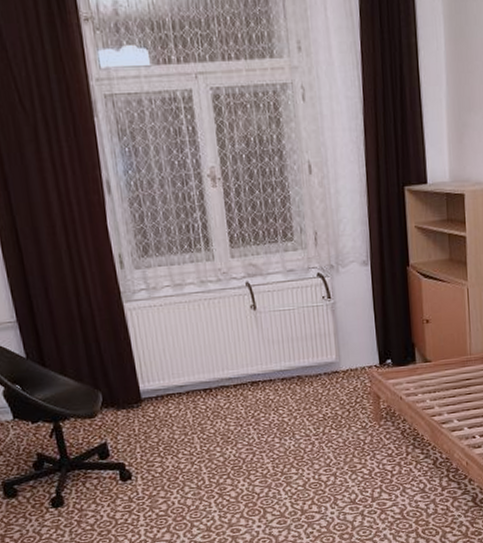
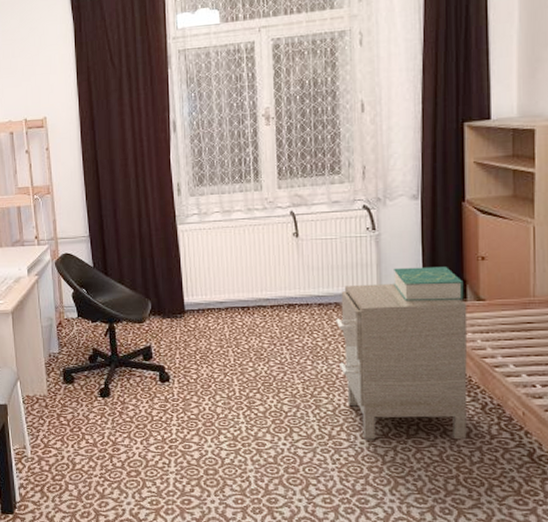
nightstand: none [299,352,423,509] -> present [336,284,468,440]
book: none [350,332,413,369] -> present [393,267,464,302]

